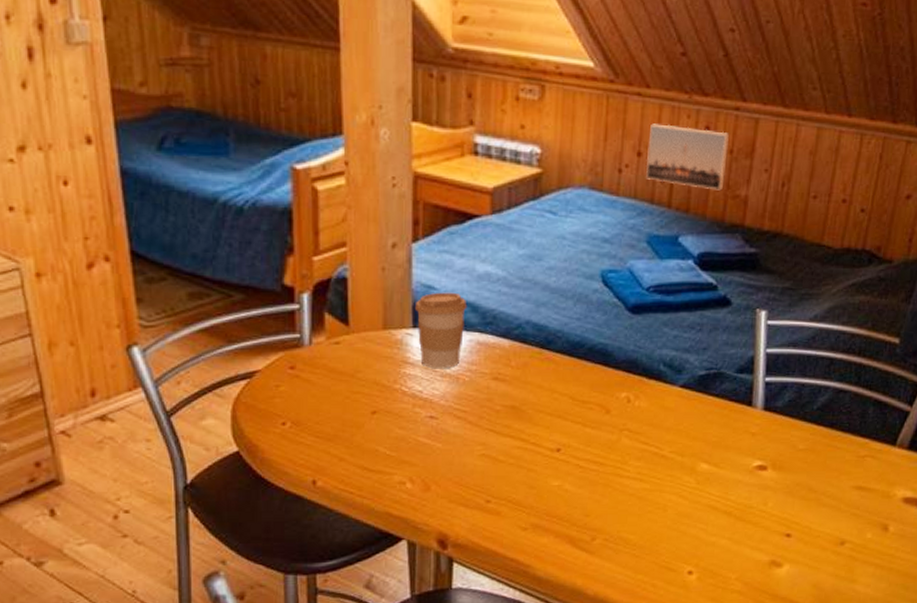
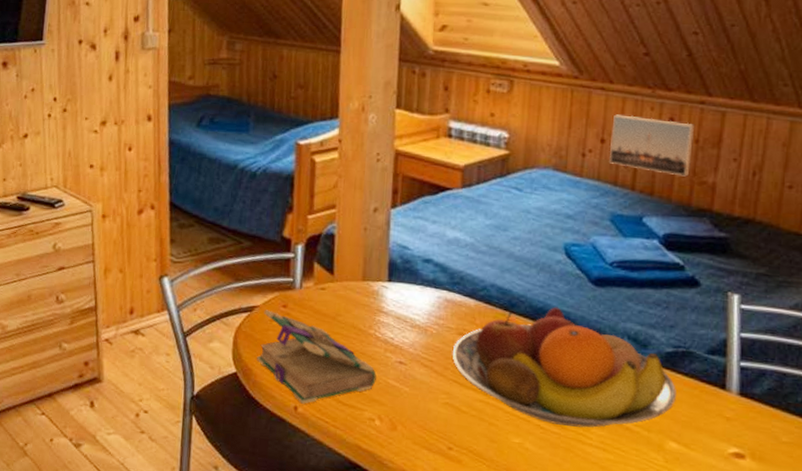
book: none [263,374,405,477] -> present [257,309,376,404]
coffee cup: present [414,292,467,369] -> none [390,252,437,320]
fruit bowl: none [486,339,708,461] -> present [452,307,676,428]

